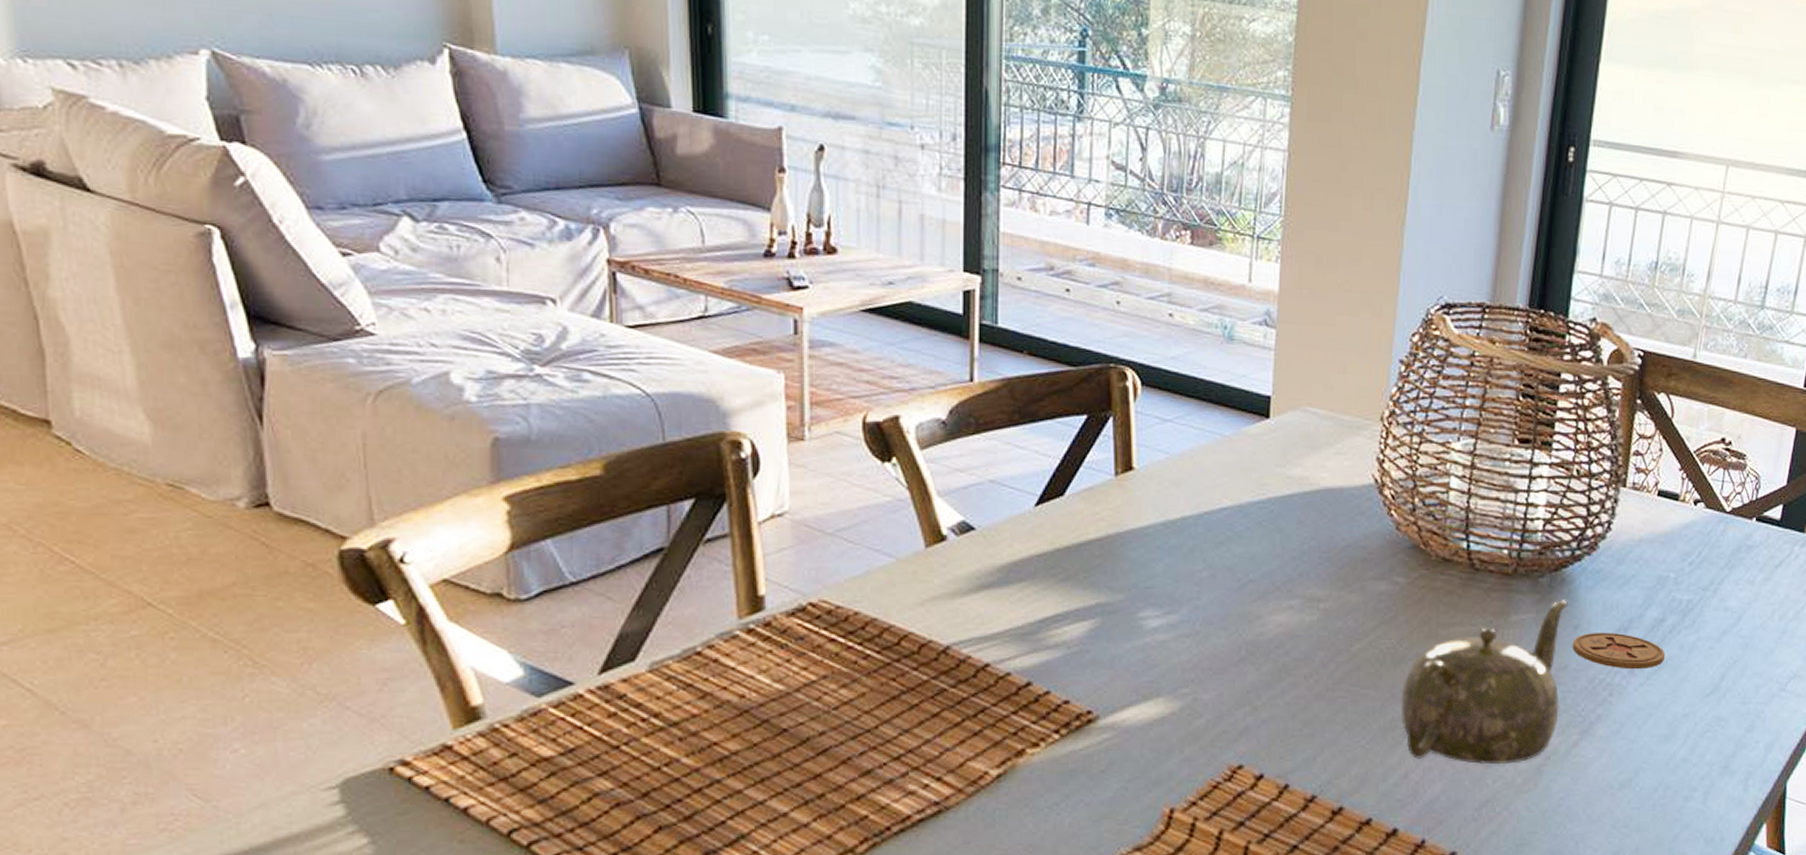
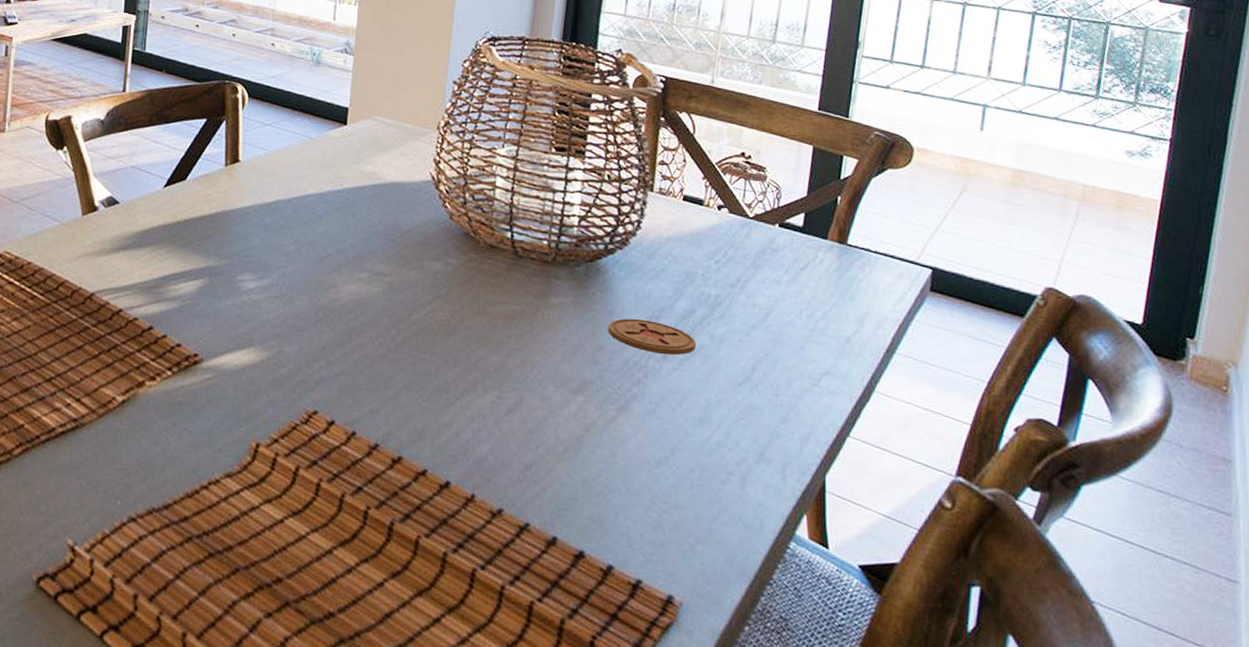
teapot: present [1400,600,1568,765] -> none [453,287,603,433]

